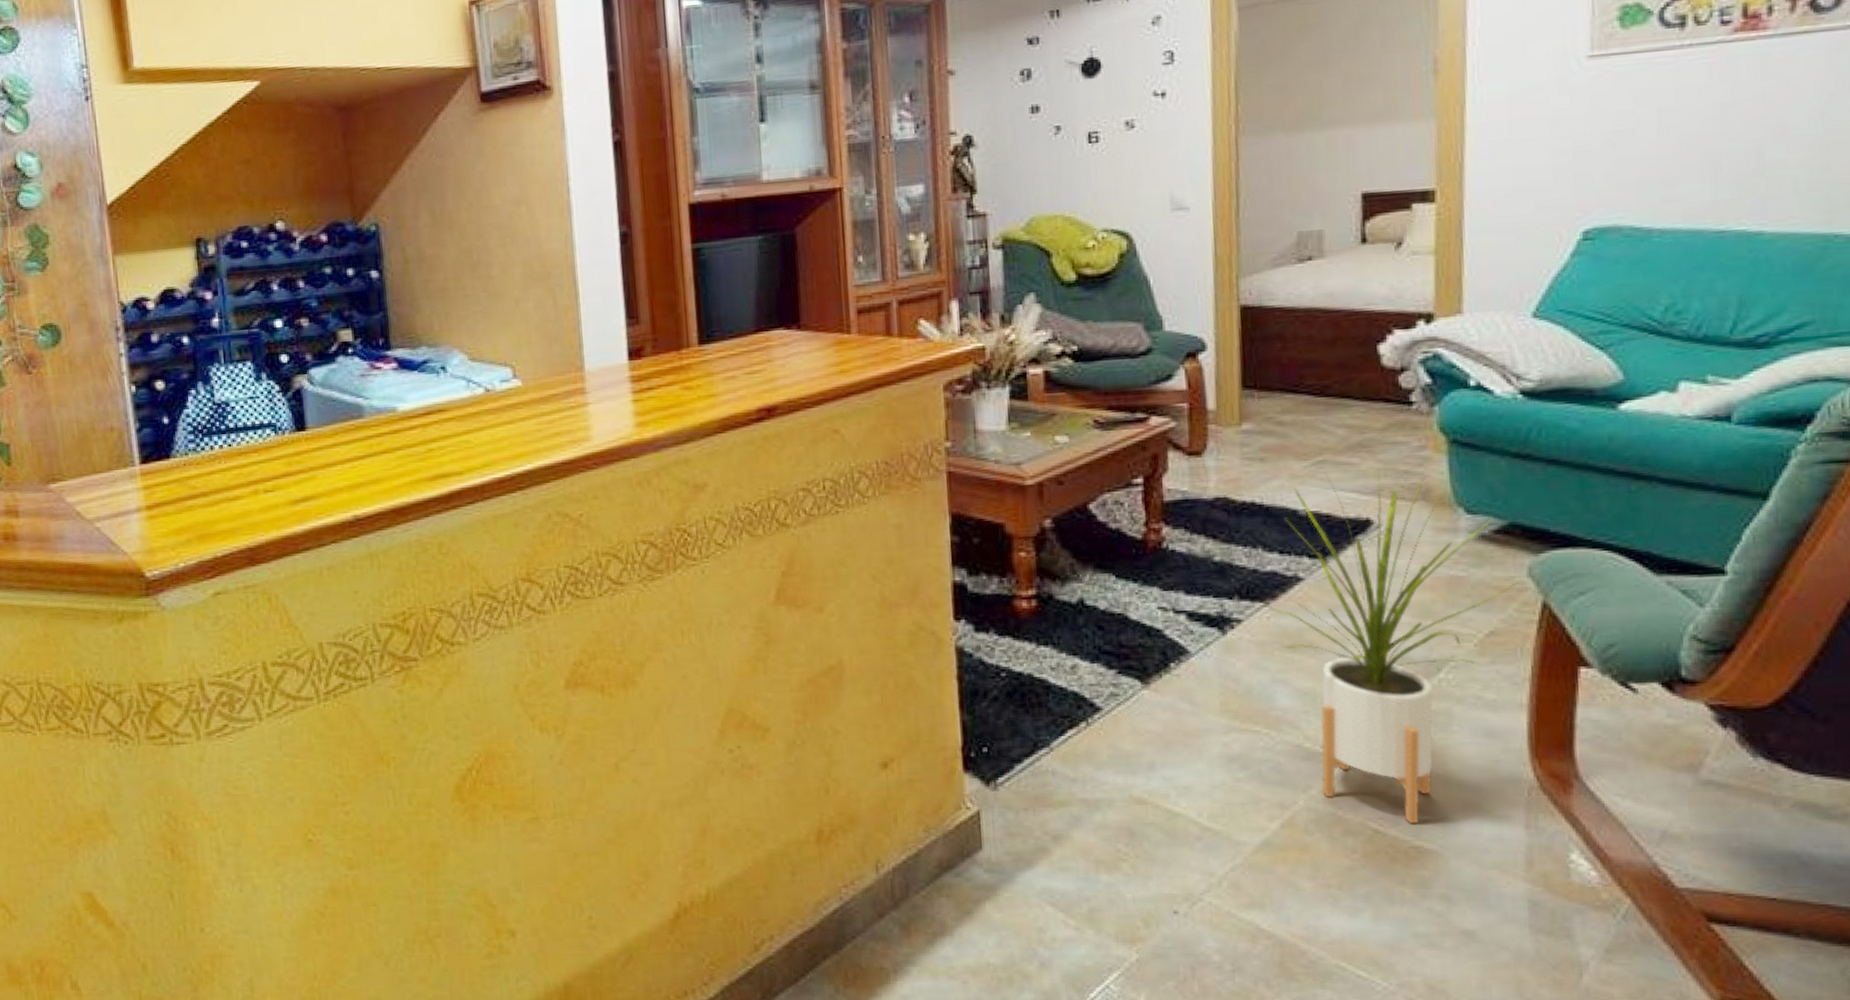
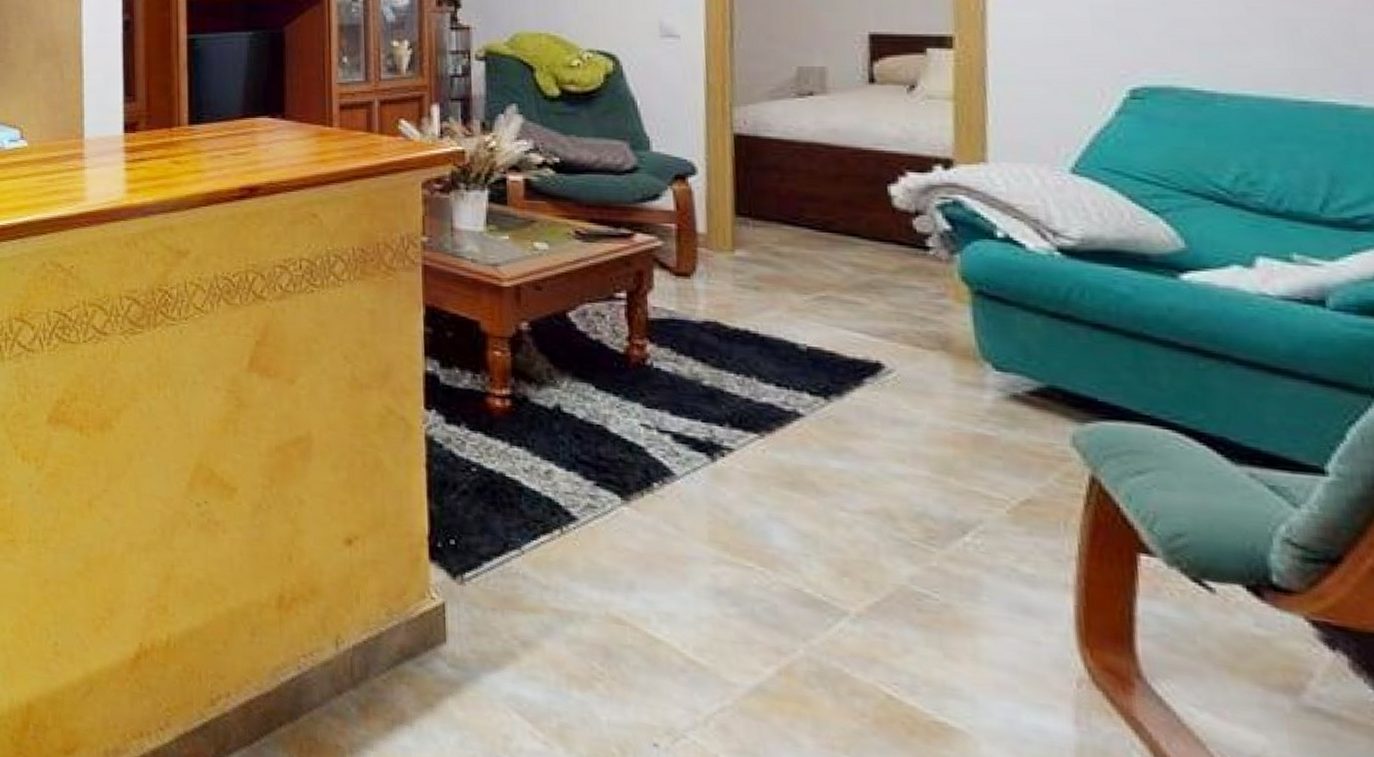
house plant: present [1267,470,1521,824] -> none [762,312,1063,697]

